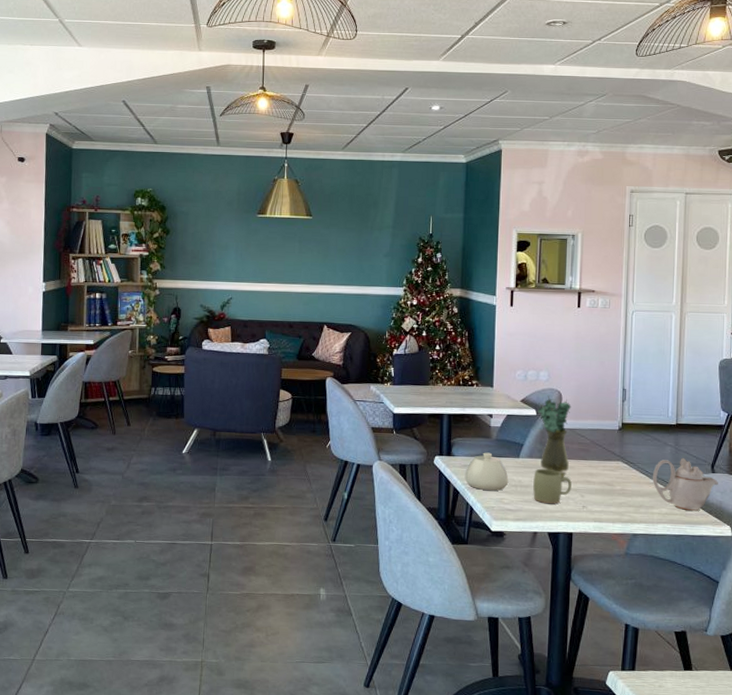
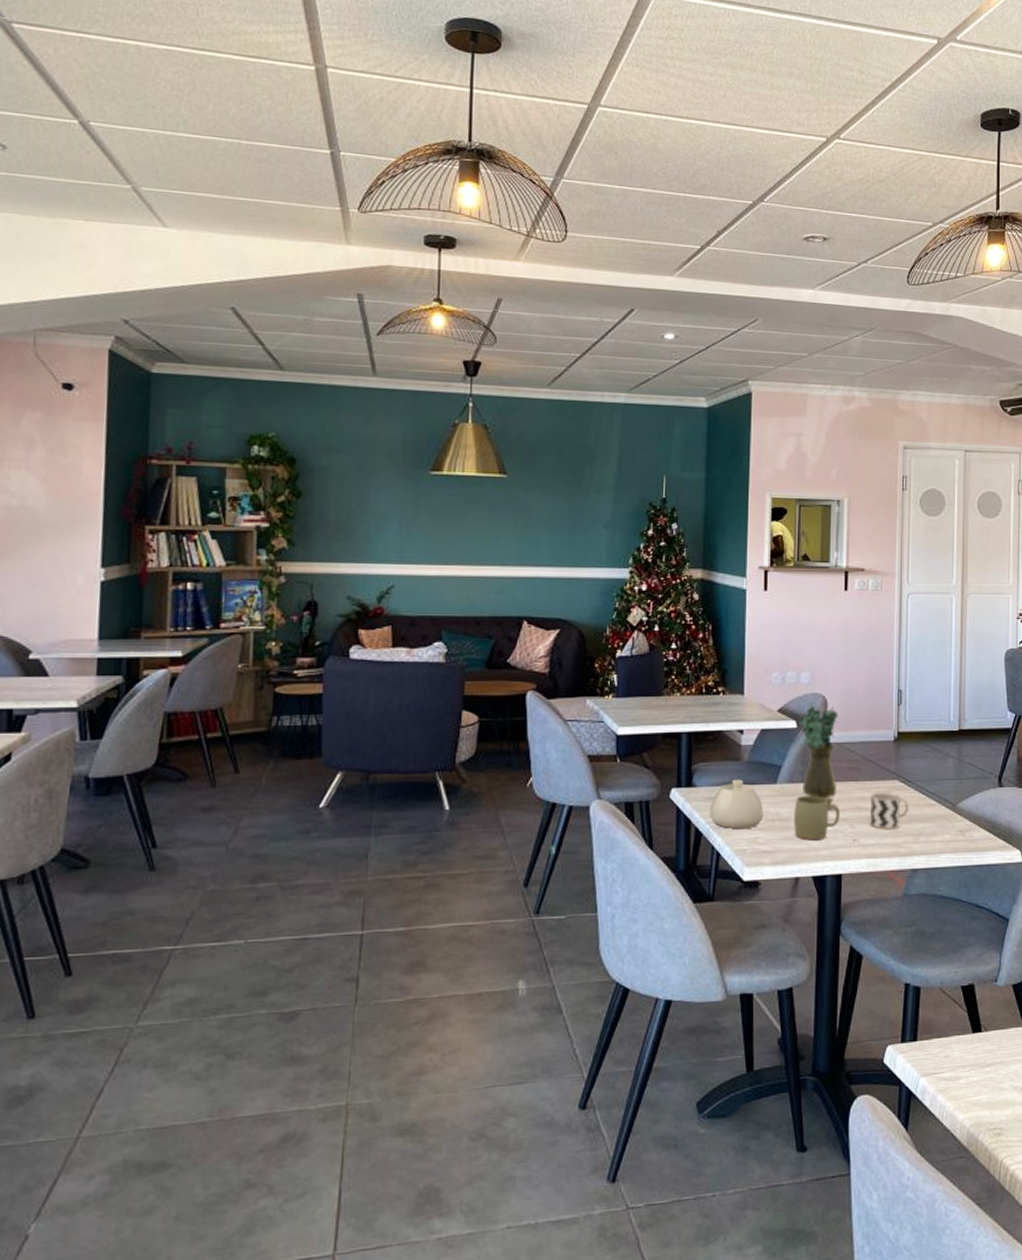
cup: none [597,470,630,501] -> present [869,792,908,830]
teapot: present [652,457,718,511] -> none [933,770,1006,835]

